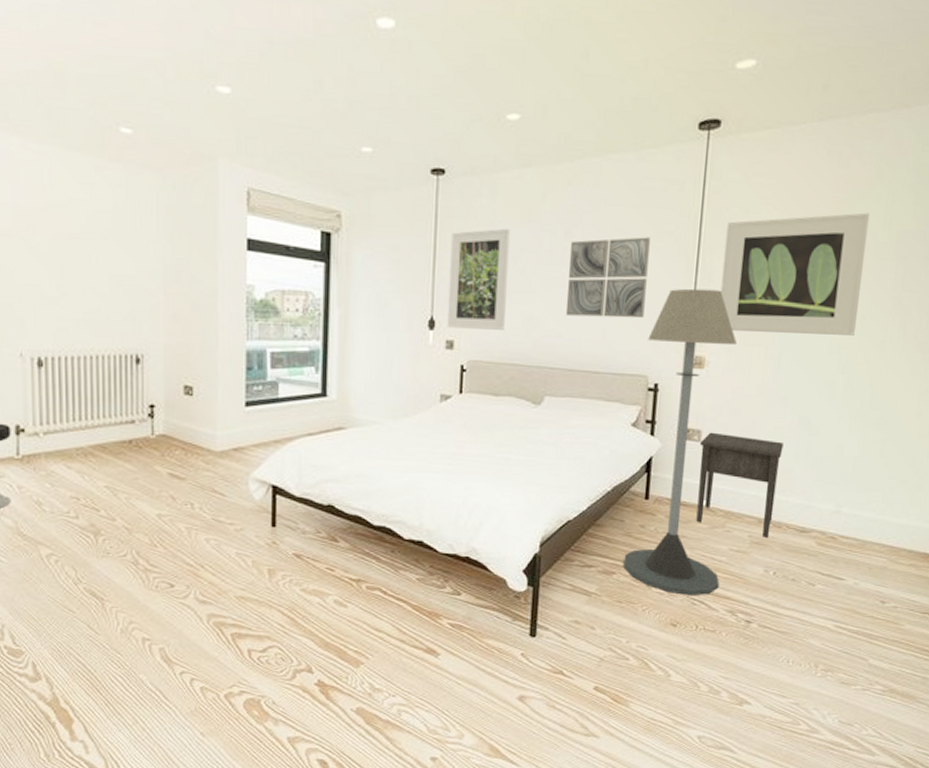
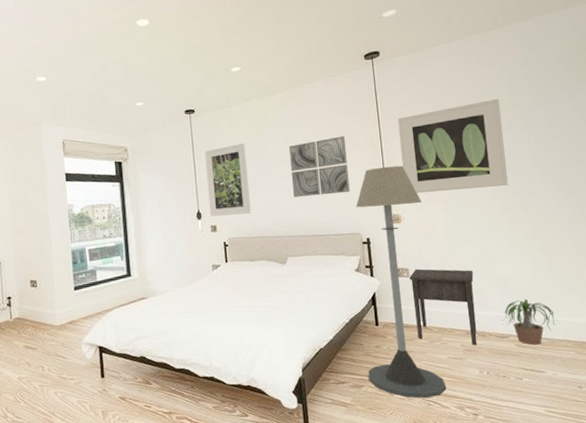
potted plant: none [807,486,875,546] -> present [502,298,558,345]

